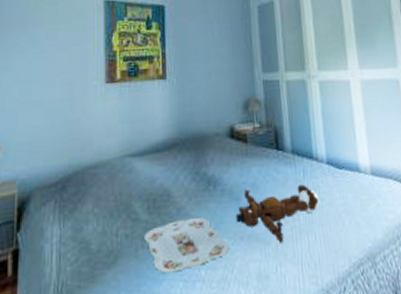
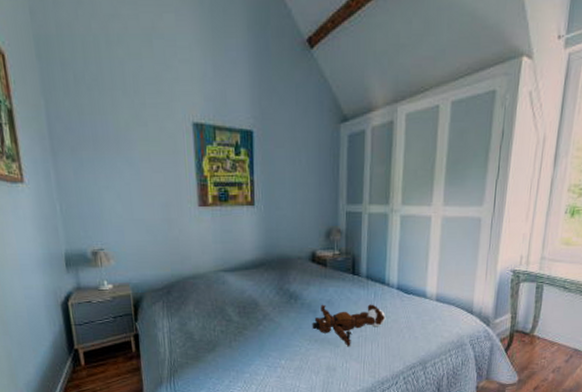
serving tray: present [144,217,230,274] -> none [236,322,306,360]

